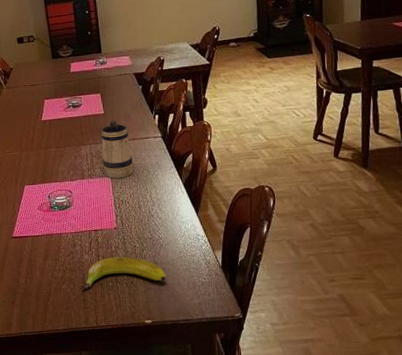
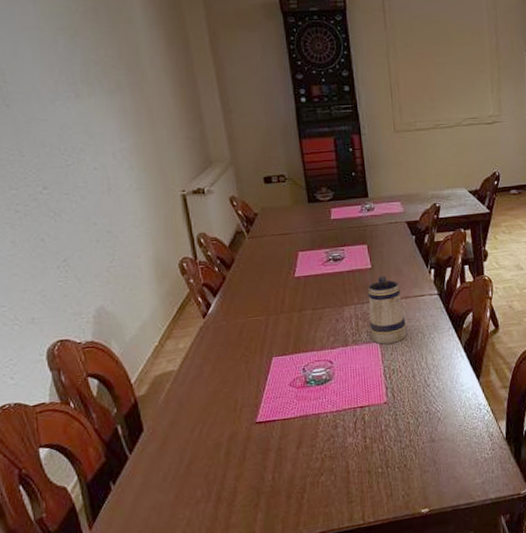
banana: present [81,256,166,290] -> none [344,435,445,481]

